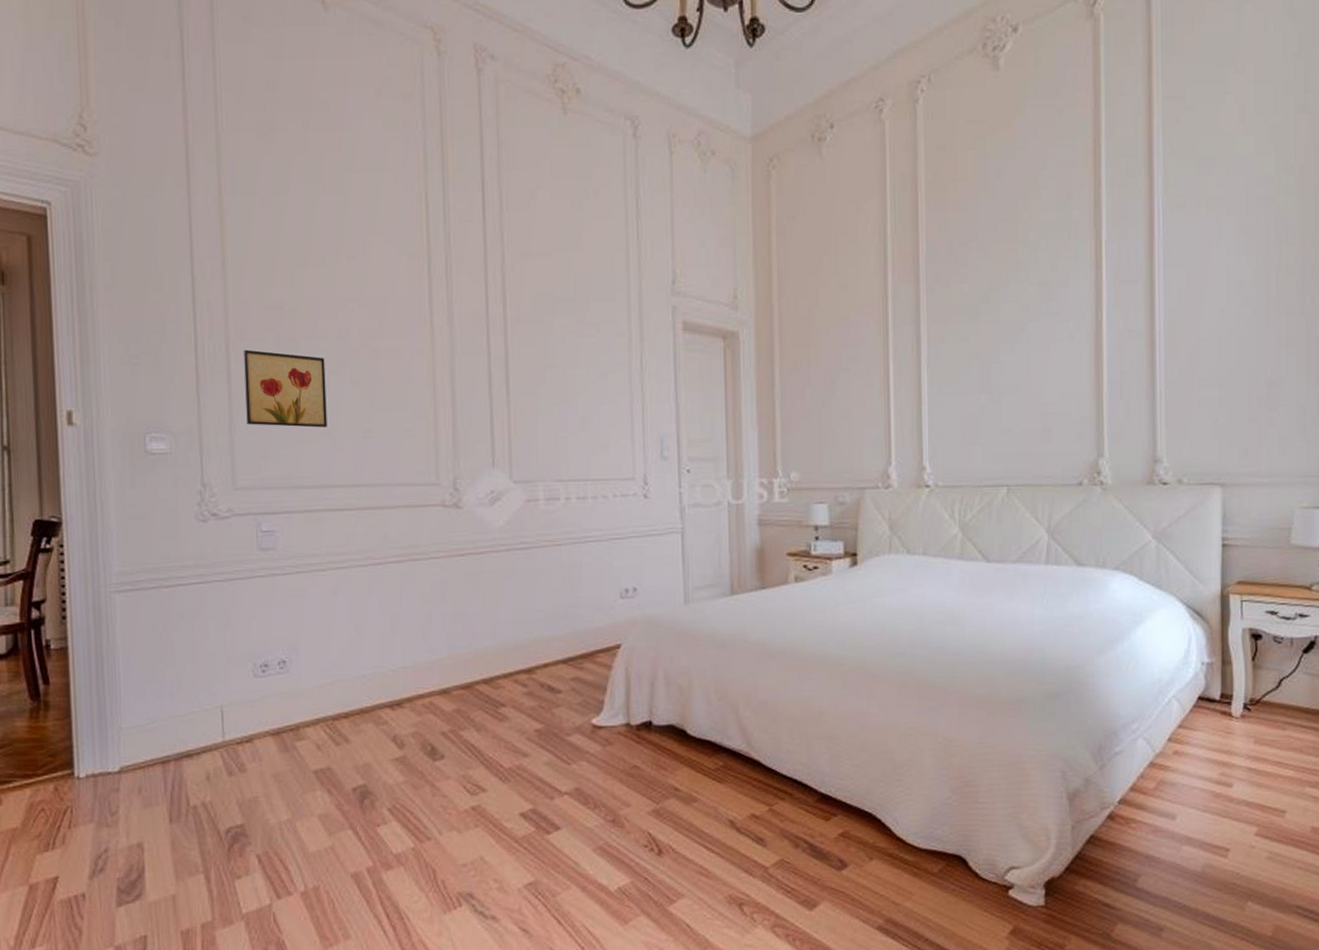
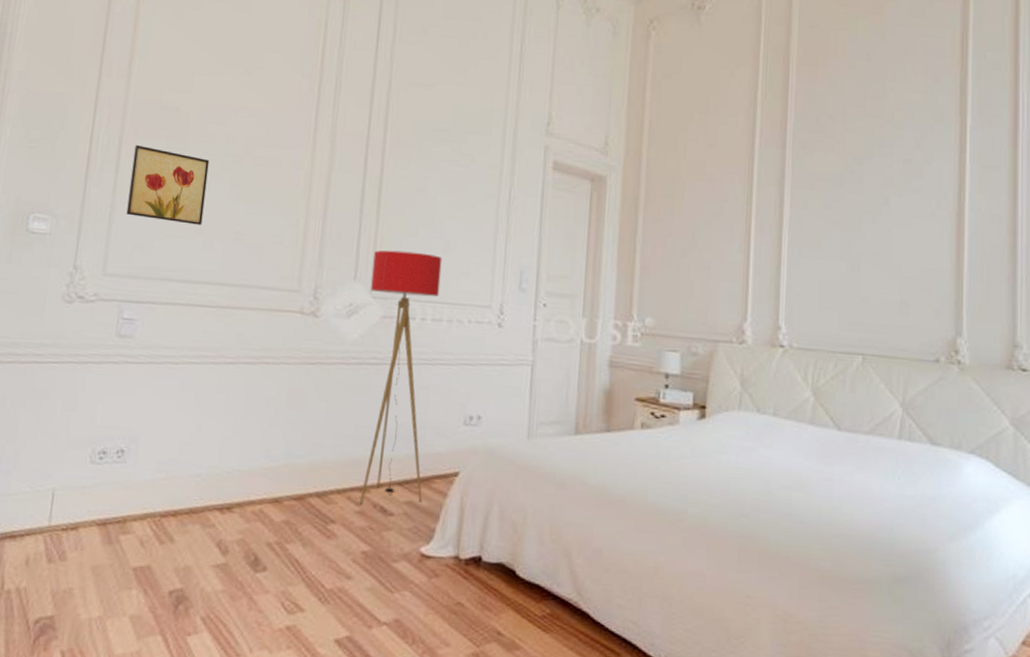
floor lamp: none [509,431,587,686] -> present [359,250,442,505]

